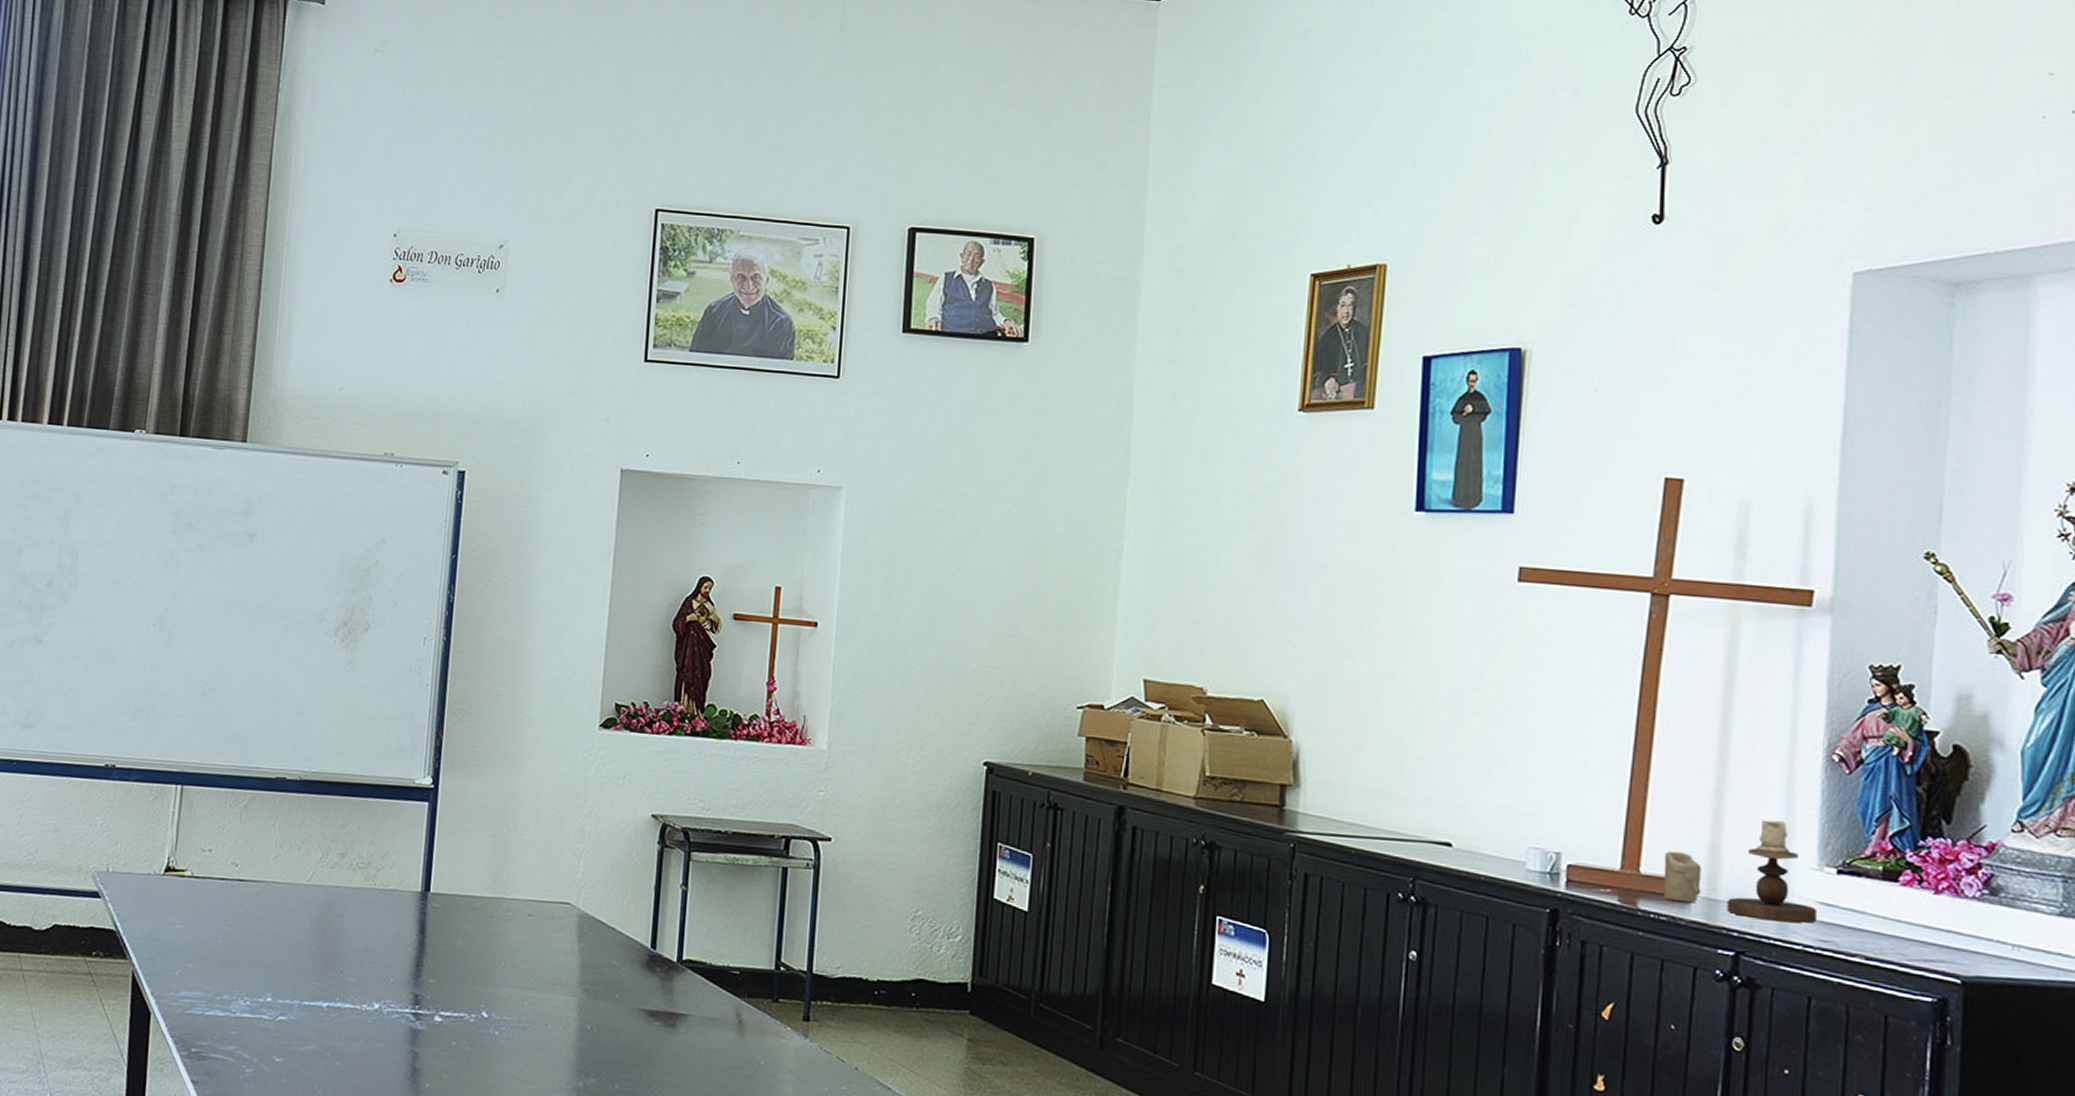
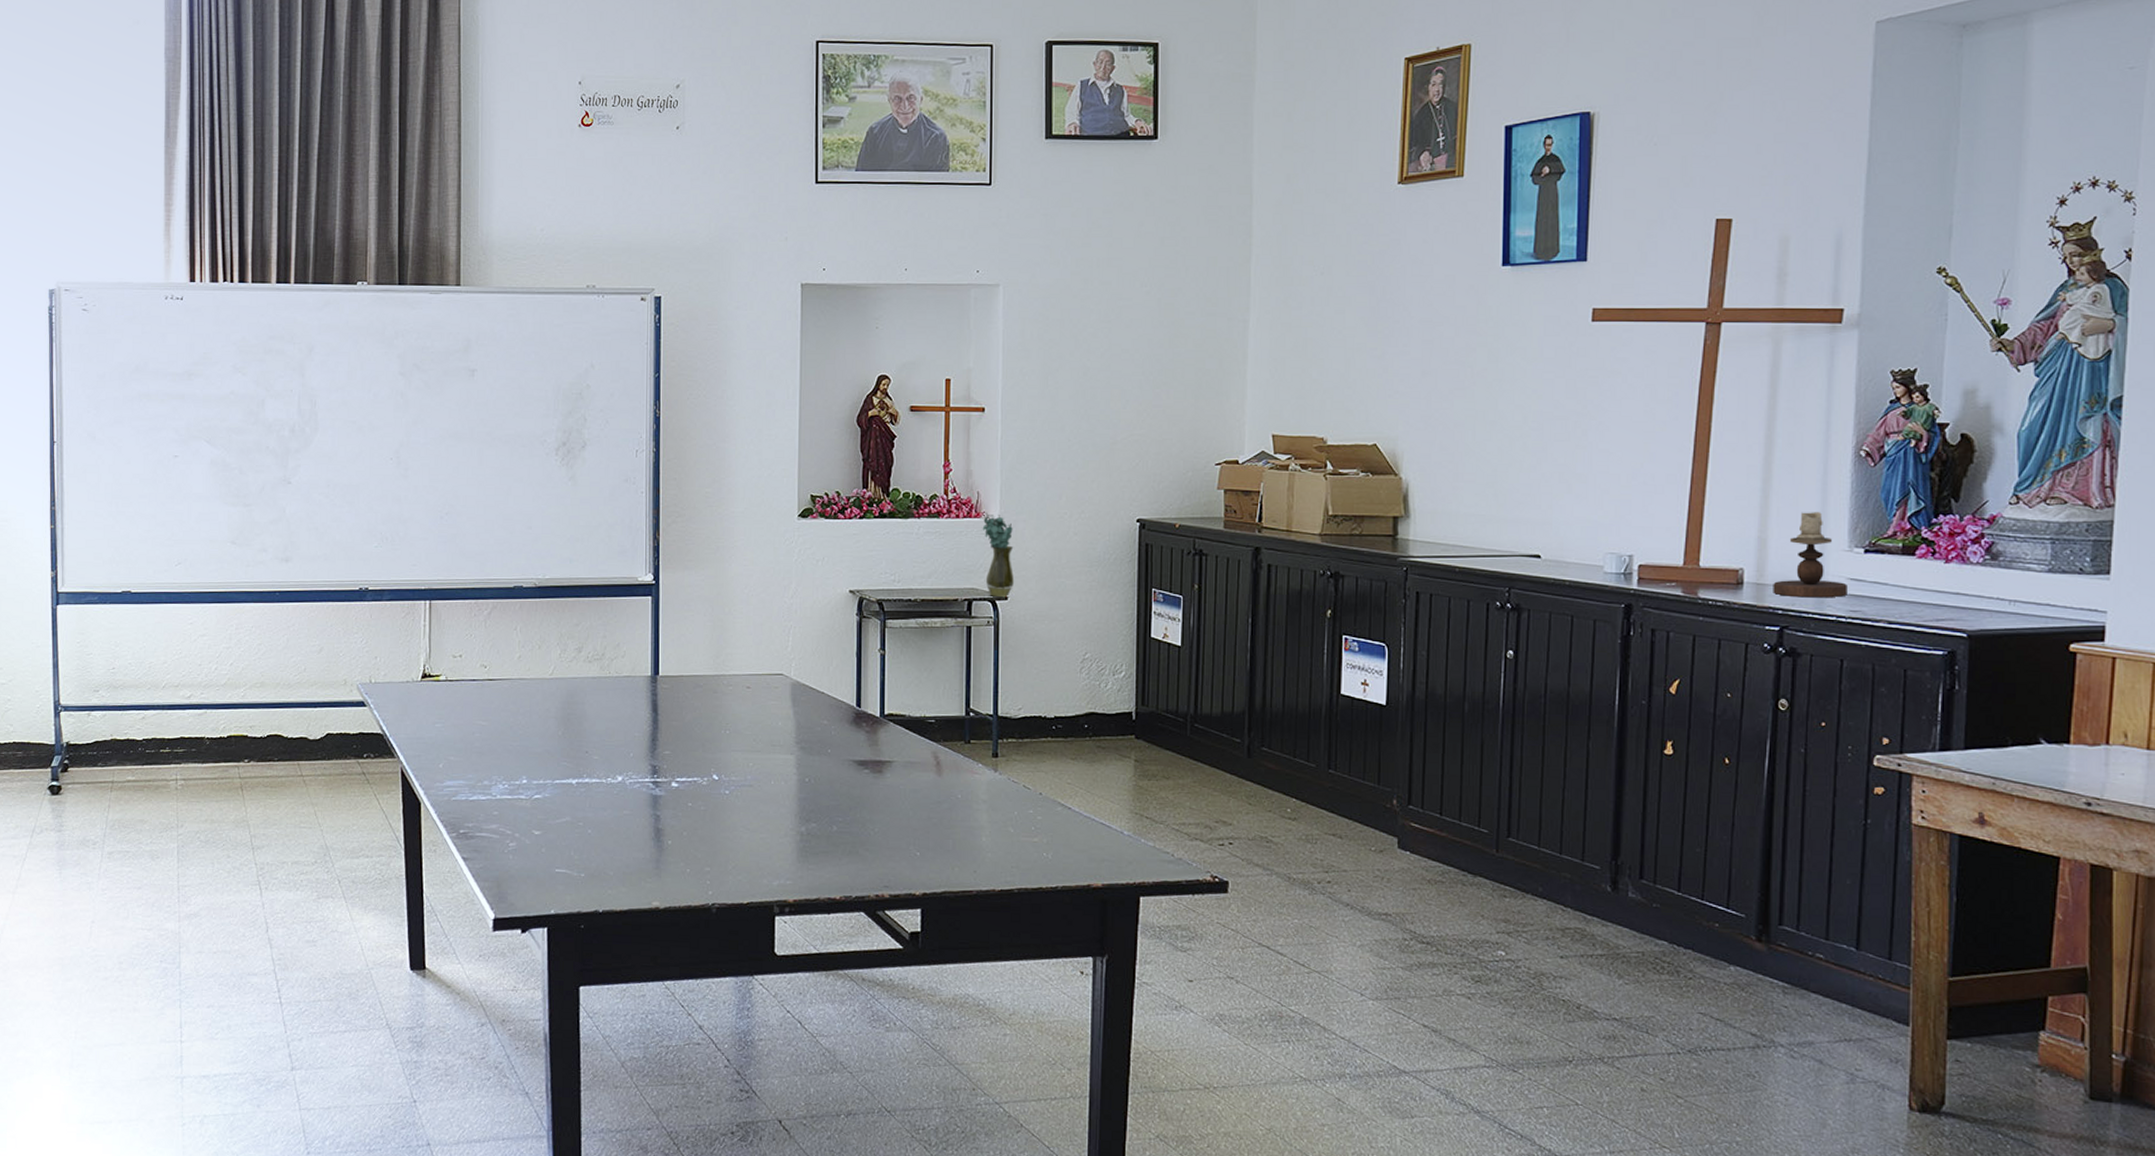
vase: none [806,739,842,839] -> present [982,512,1015,598]
candle: present [1663,851,1702,903] -> none [1719,546,1751,589]

